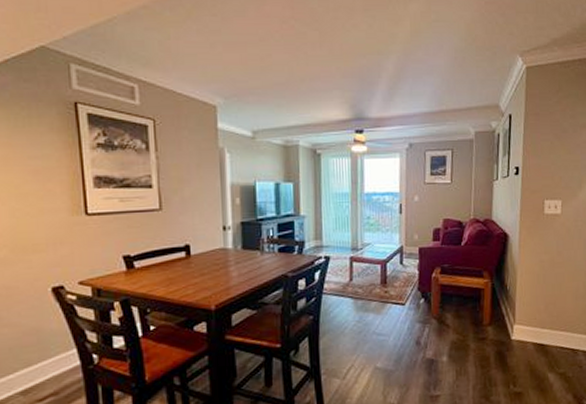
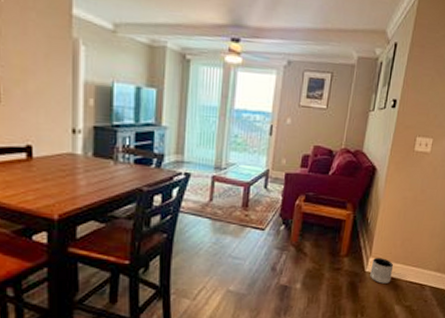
planter: none [517,323,541,351] -> present [370,257,394,284]

